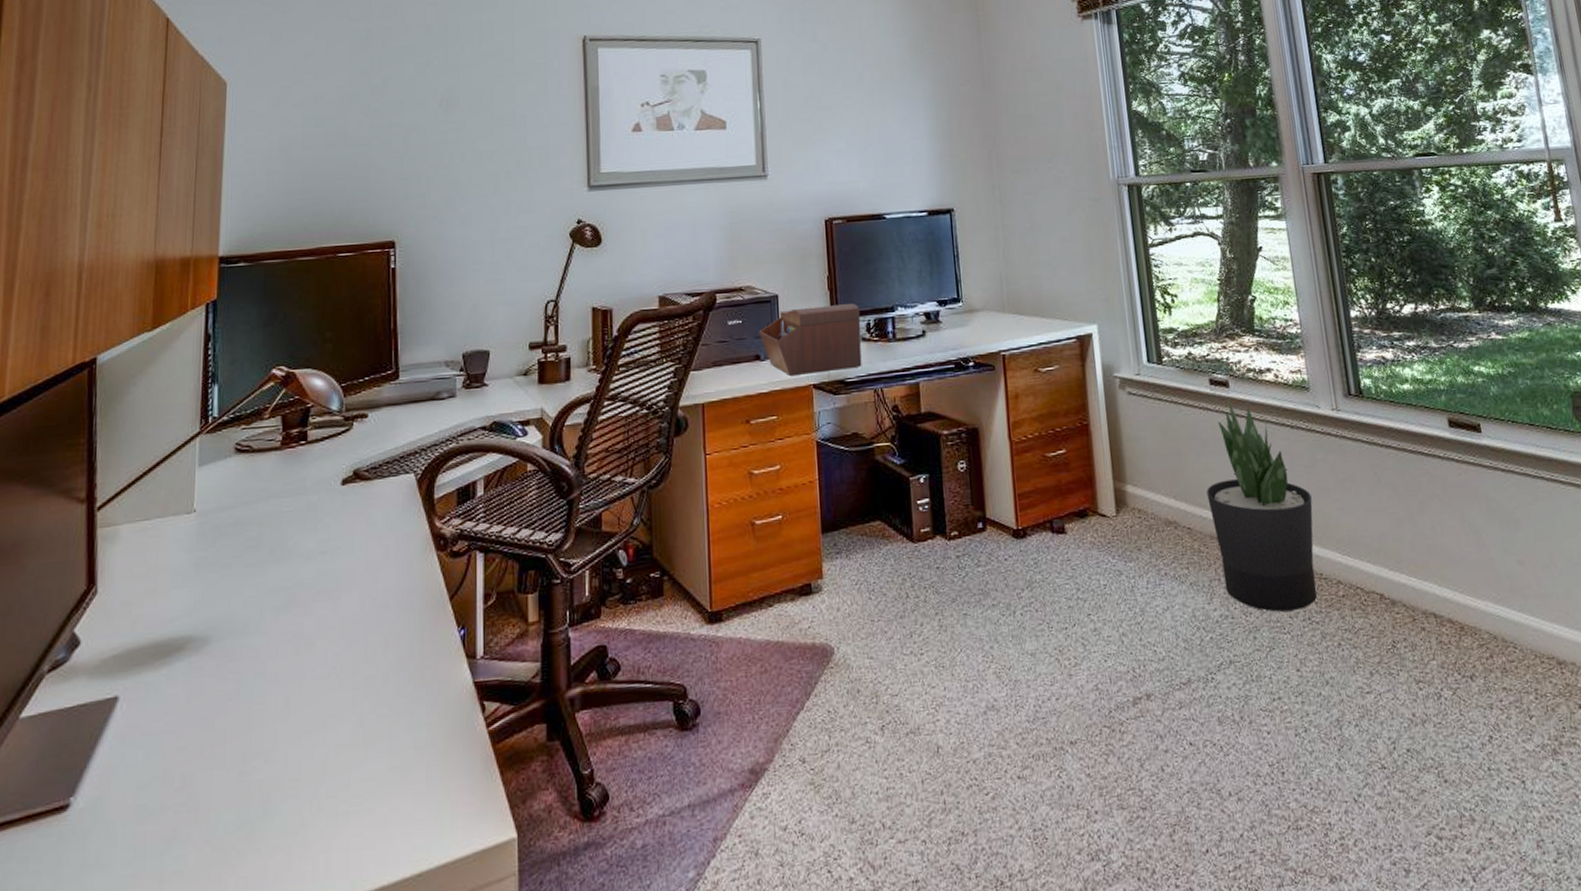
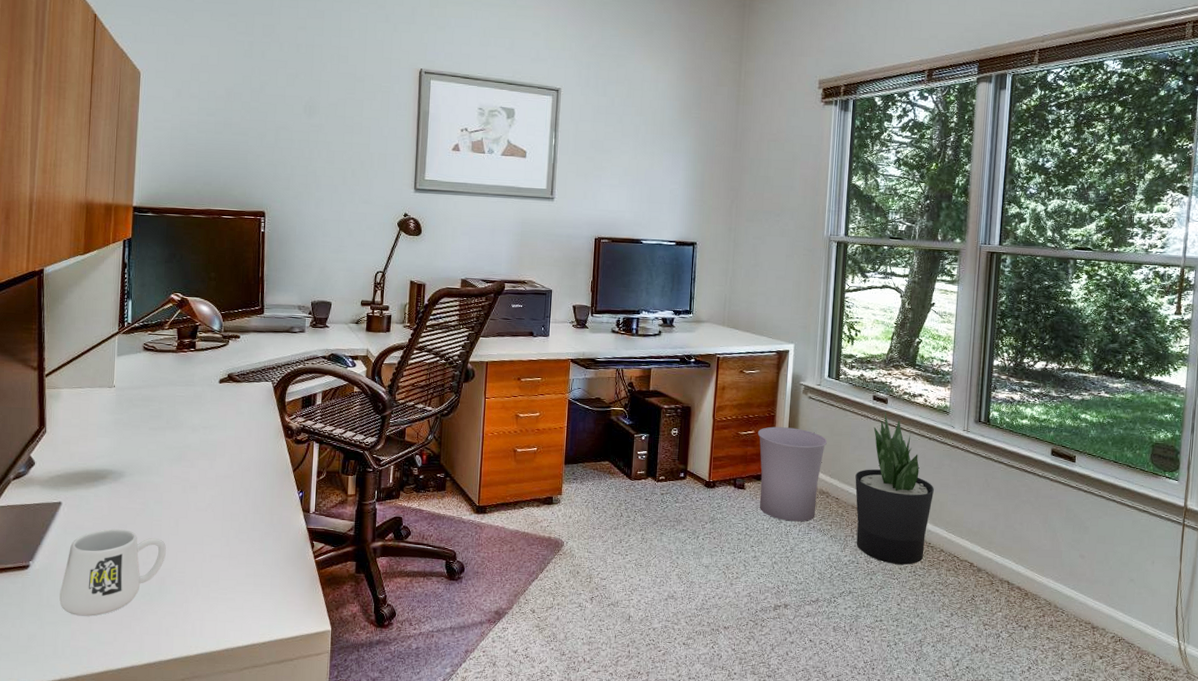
mug: none [114,725,272,875] -> present [59,529,166,616]
sewing box: present [759,304,862,376] -> none [534,302,613,352]
waste bin: none [1070,437,1165,571] -> present [757,426,827,522]

